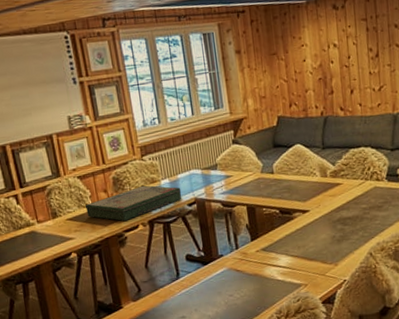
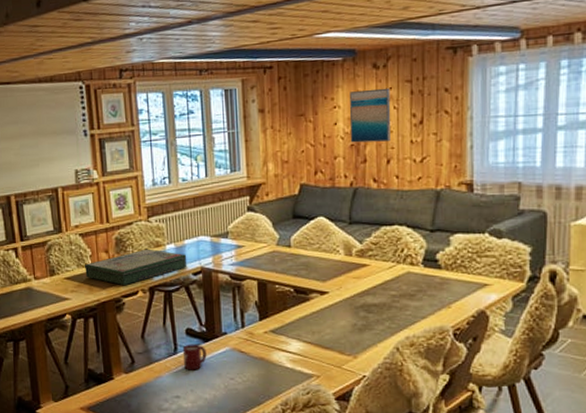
cup: none [184,267,207,292] -> present [182,344,207,370]
wall art: none [315,26,352,77] -> present [349,87,391,143]

